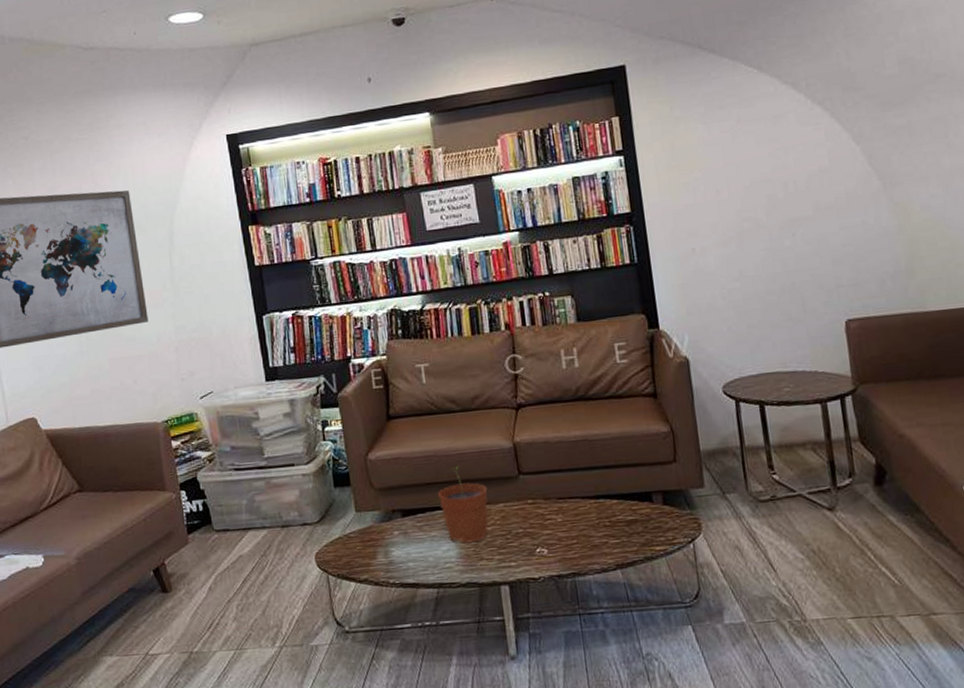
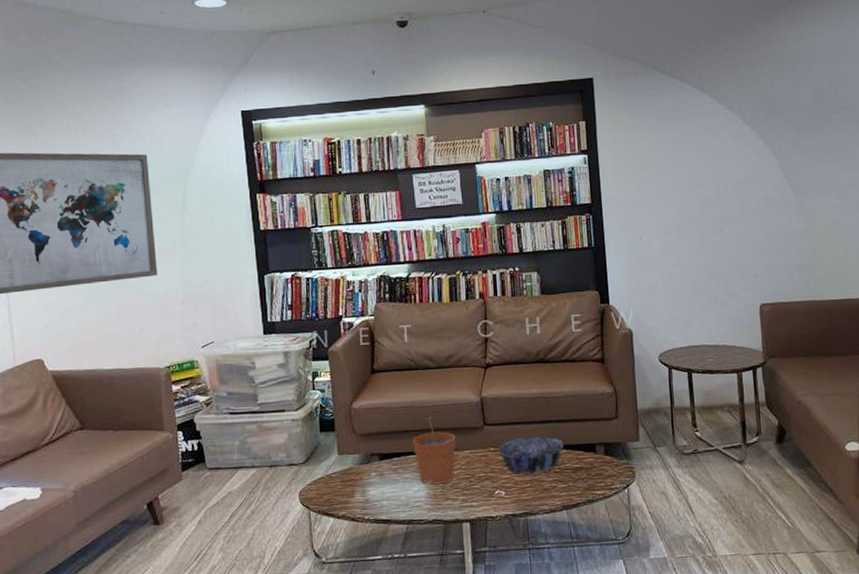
decorative bowl: none [536,485,614,529] -> present [498,436,564,474]

